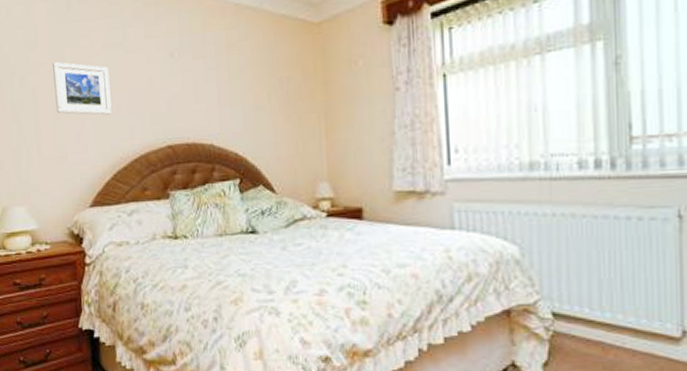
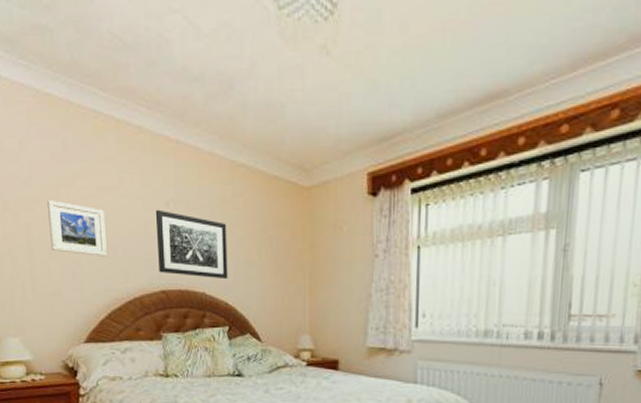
wall art: none [159,61,237,129] -> present [155,209,228,279]

